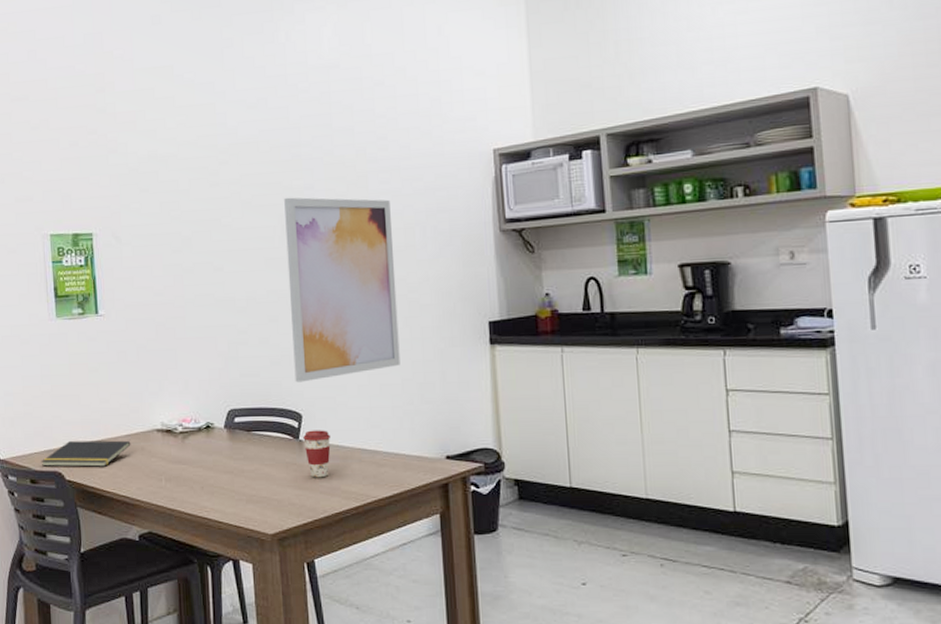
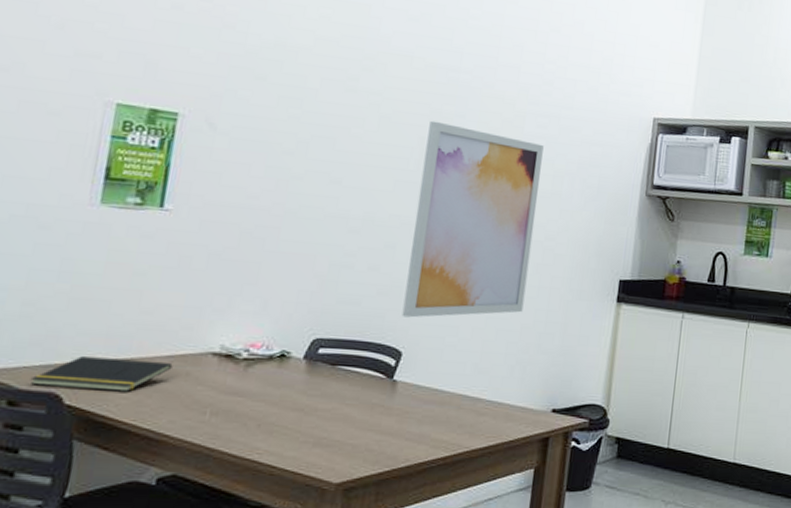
coffee cup: present [303,430,331,478] -> none [397,370,430,423]

